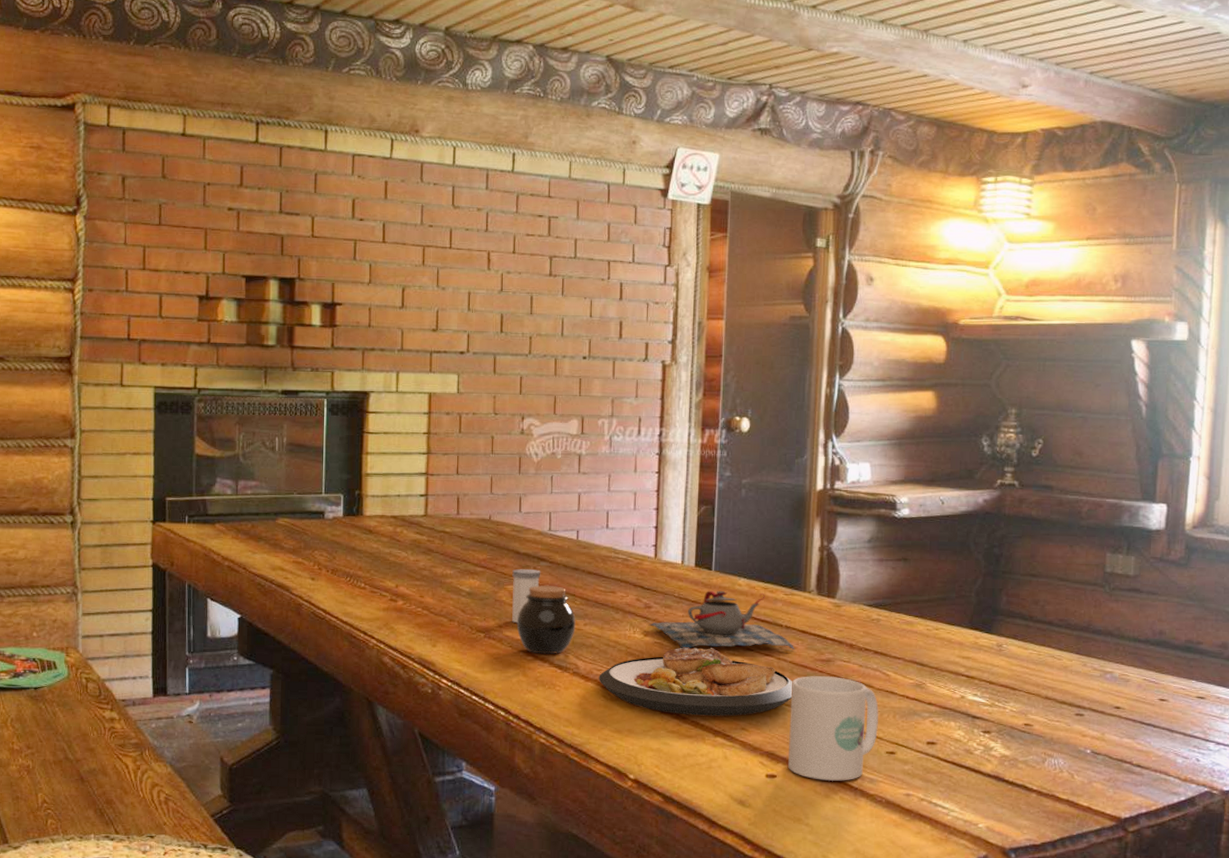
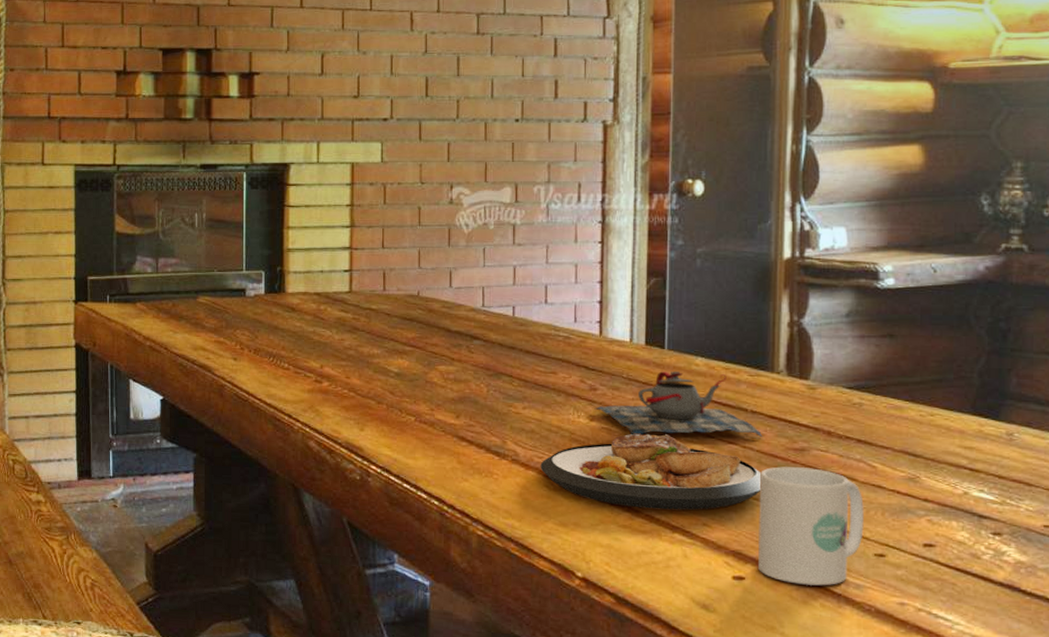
salt shaker: present [512,569,541,623] -> none [443,348,475,405]
jar: present [516,585,576,655] -> none [449,366,513,440]

